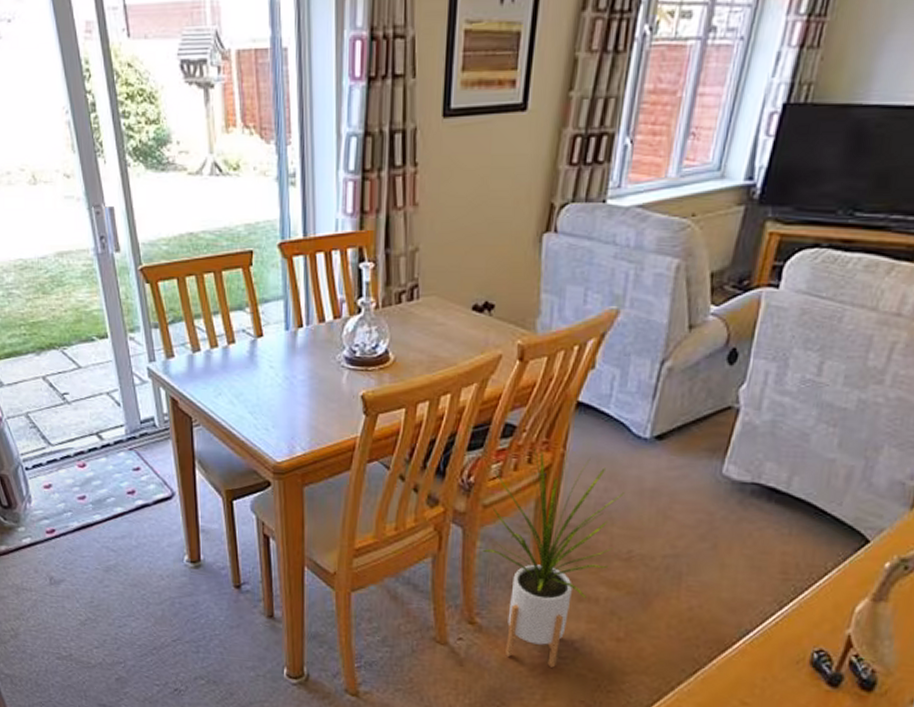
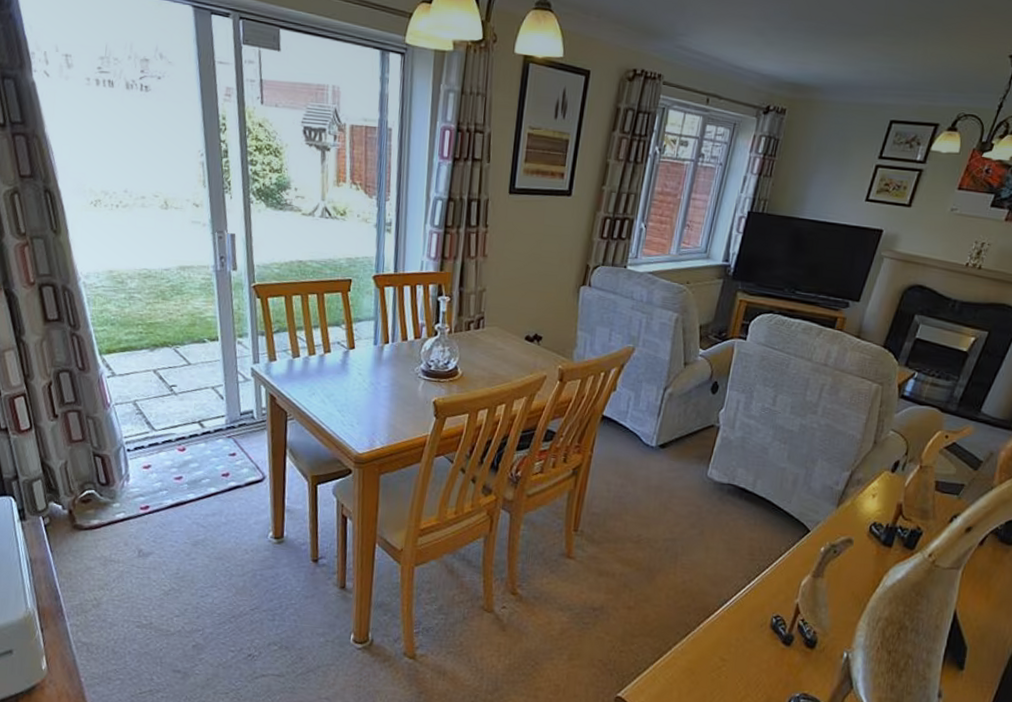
house plant: present [482,445,626,668] -> none [525,449,637,632]

